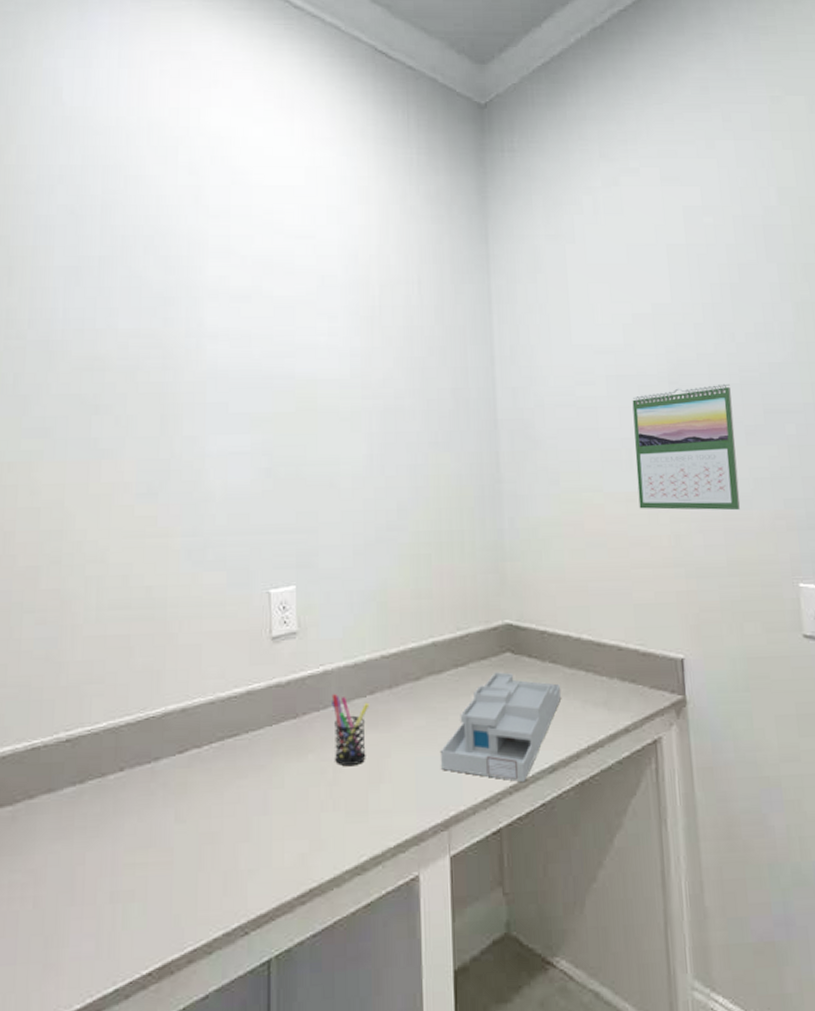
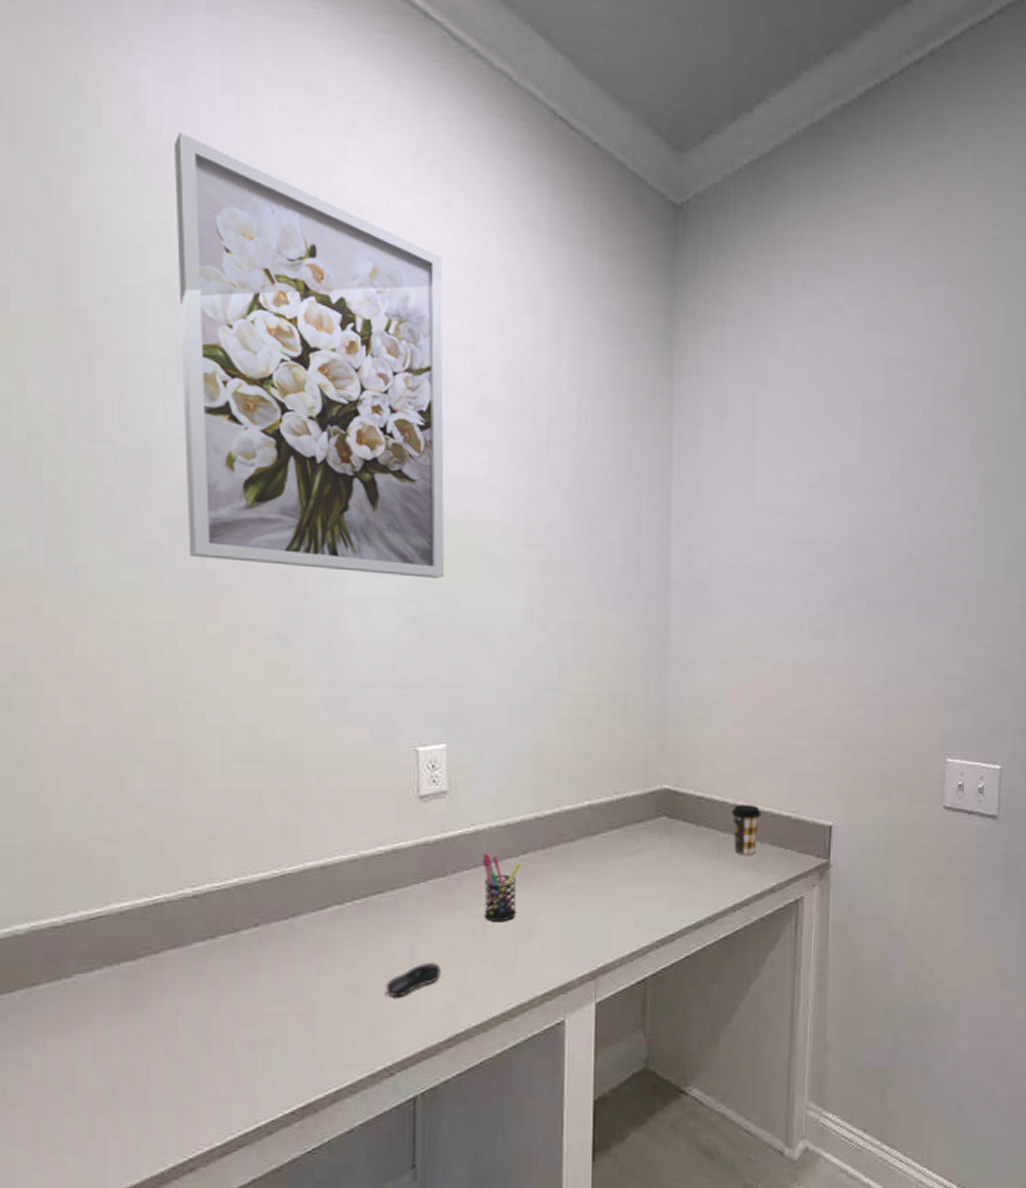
wall art: none [77,100,293,433] -> present [173,132,445,579]
computer mouse: none [240,810,294,848] -> present [385,963,441,998]
desk organizer: present [441,672,561,783] -> none [592,835,712,937]
coffee cup: none [575,637,608,692] -> present [731,804,761,855]
calendar: present [632,383,741,511] -> none [806,556,908,686]

